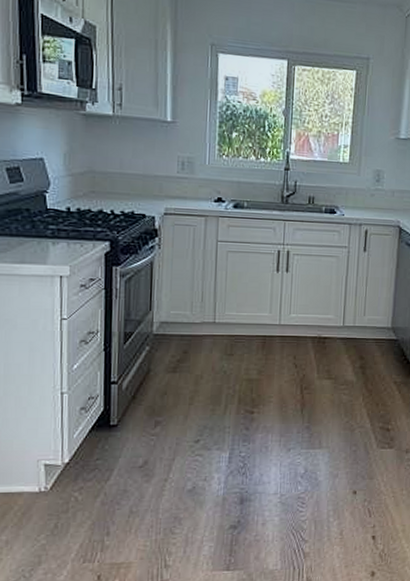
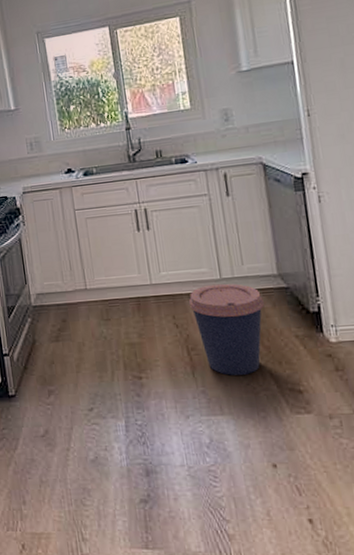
coffee cup: none [310,330,375,414] -> present [188,283,264,375]

